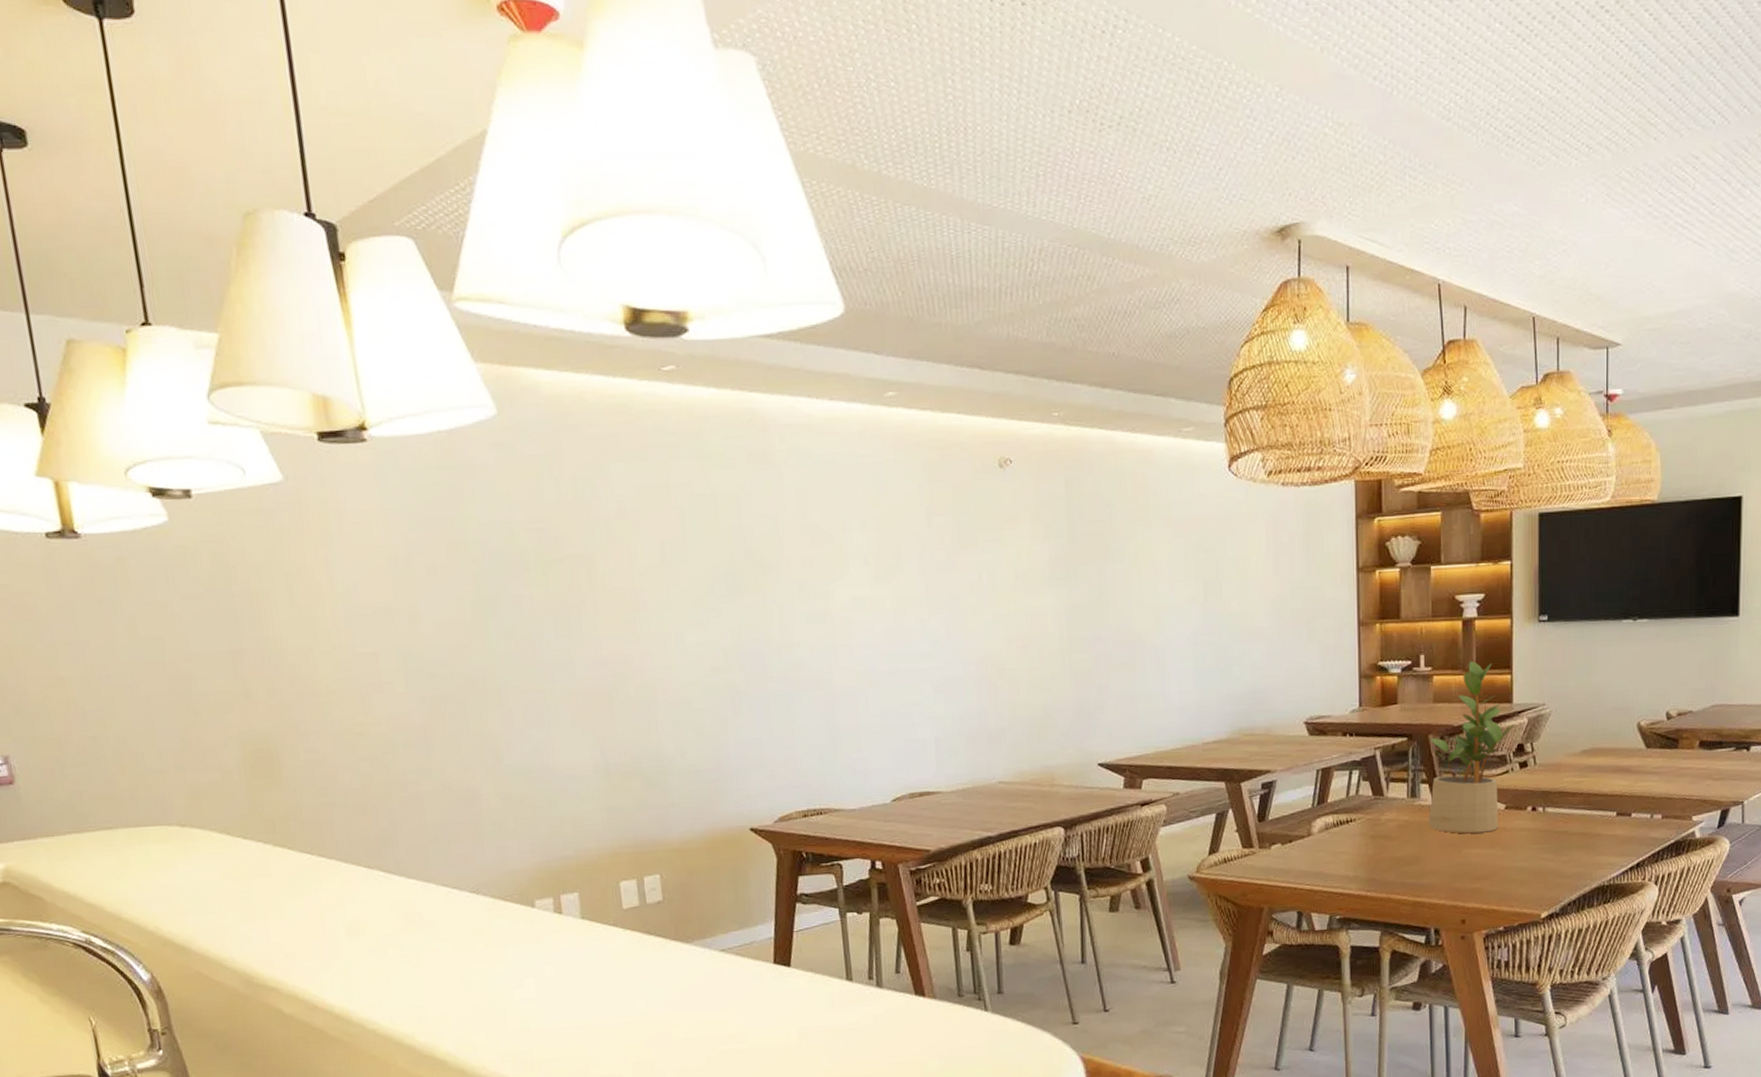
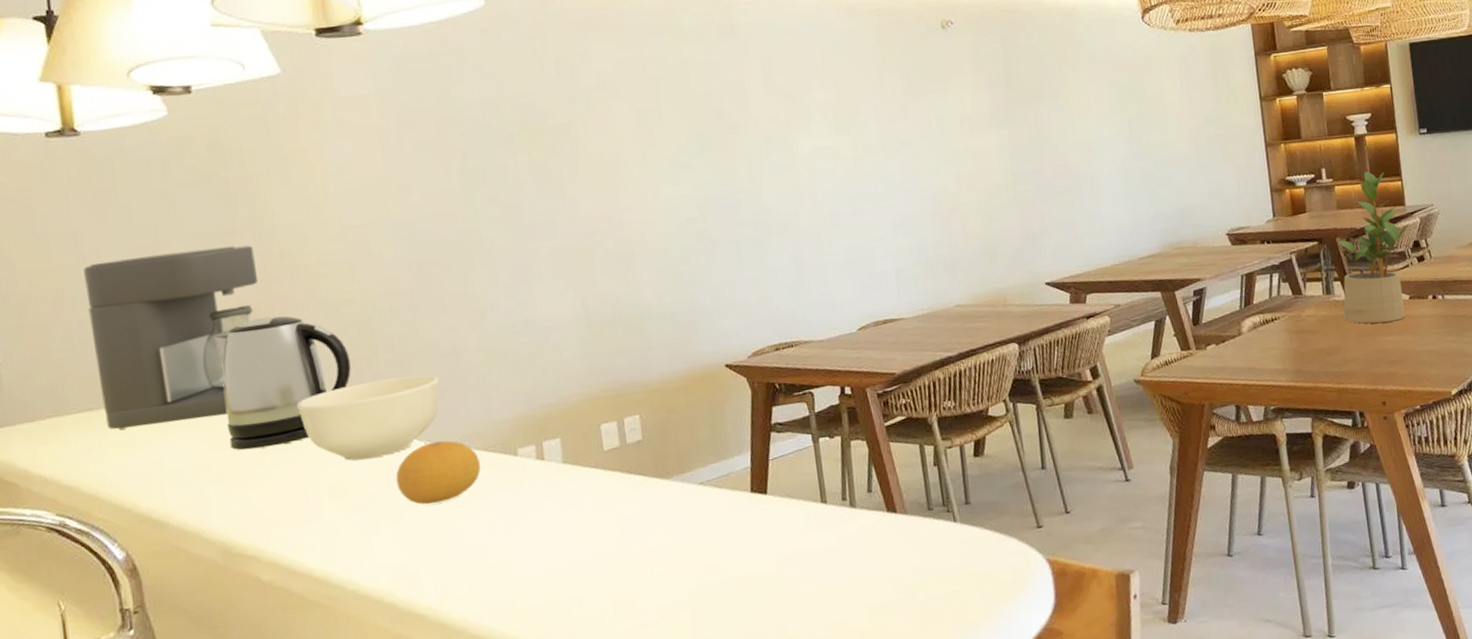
coffee maker: none [93,667,268,851] -> present [83,245,258,430]
kettle: none [226,745,365,881] -> present [214,315,351,450]
bowl: none [312,816,455,900] -> present [297,375,439,461]
fruit: none [412,886,498,950] -> present [395,440,481,505]

